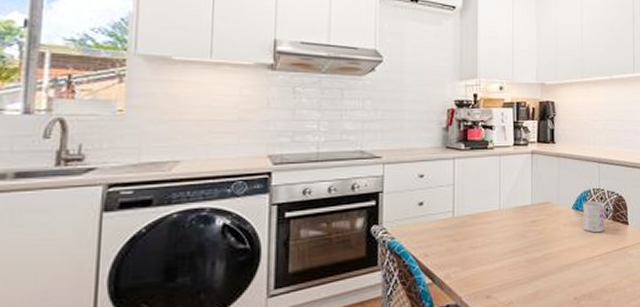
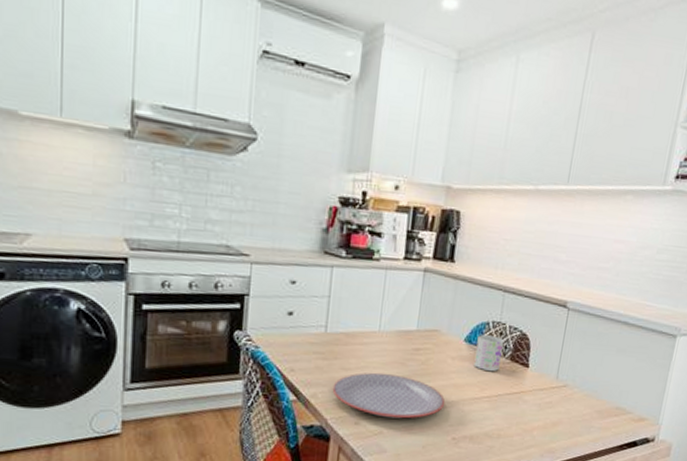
plate: none [464,246,564,288] -> present [332,372,446,419]

